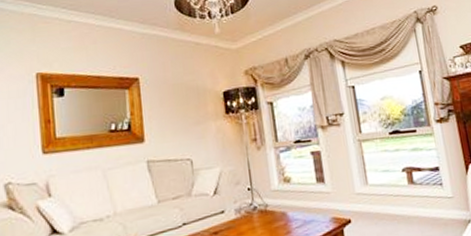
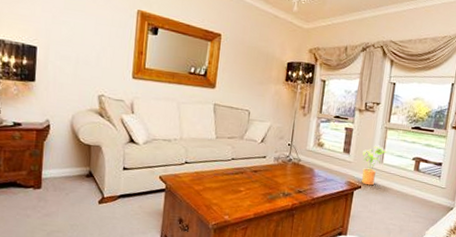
house plant: none [340,163,370,217] -> present [361,145,388,186]

